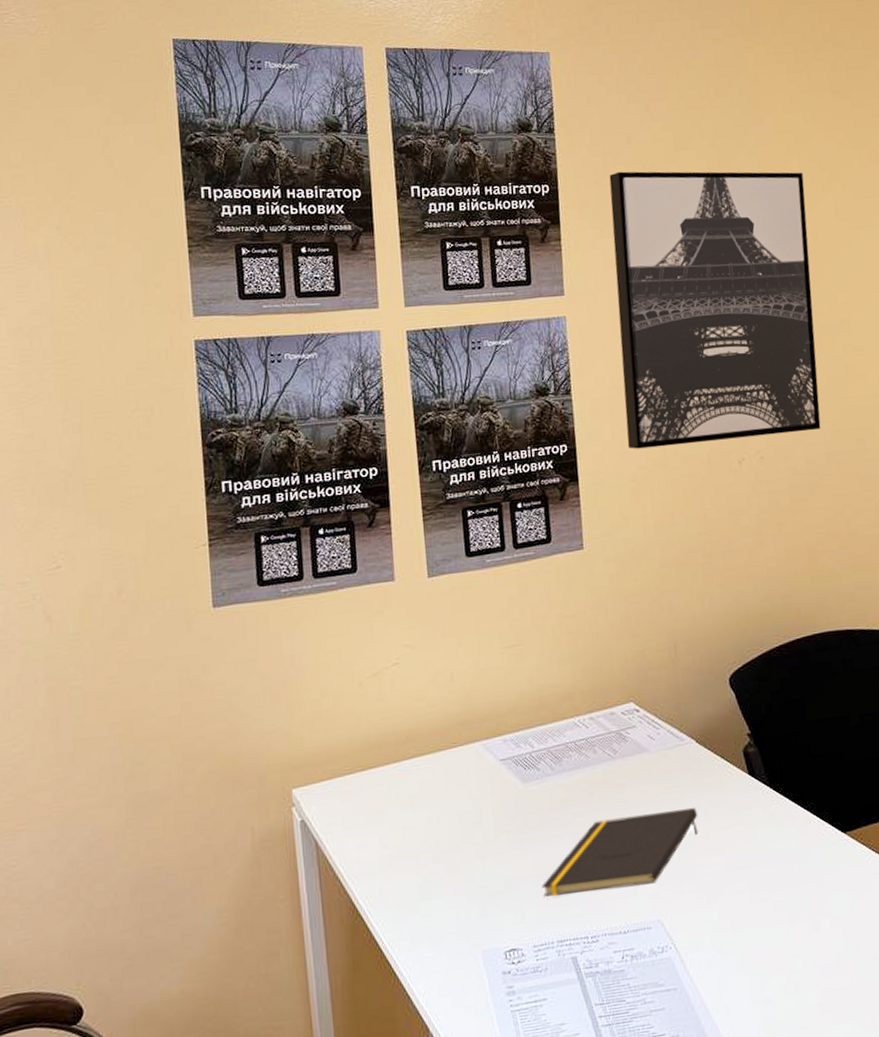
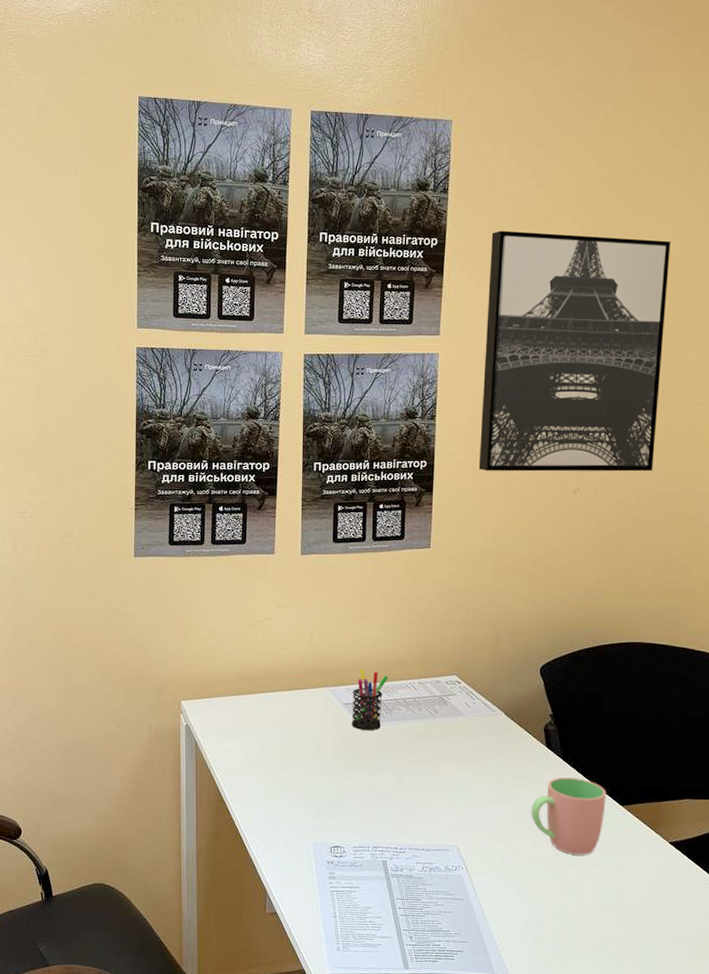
pen holder: none [510,711,552,791] -> present [351,669,388,731]
notepad: present [541,807,698,897] -> none [365,762,499,817]
cup: none [741,807,827,905] -> present [531,777,606,855]

